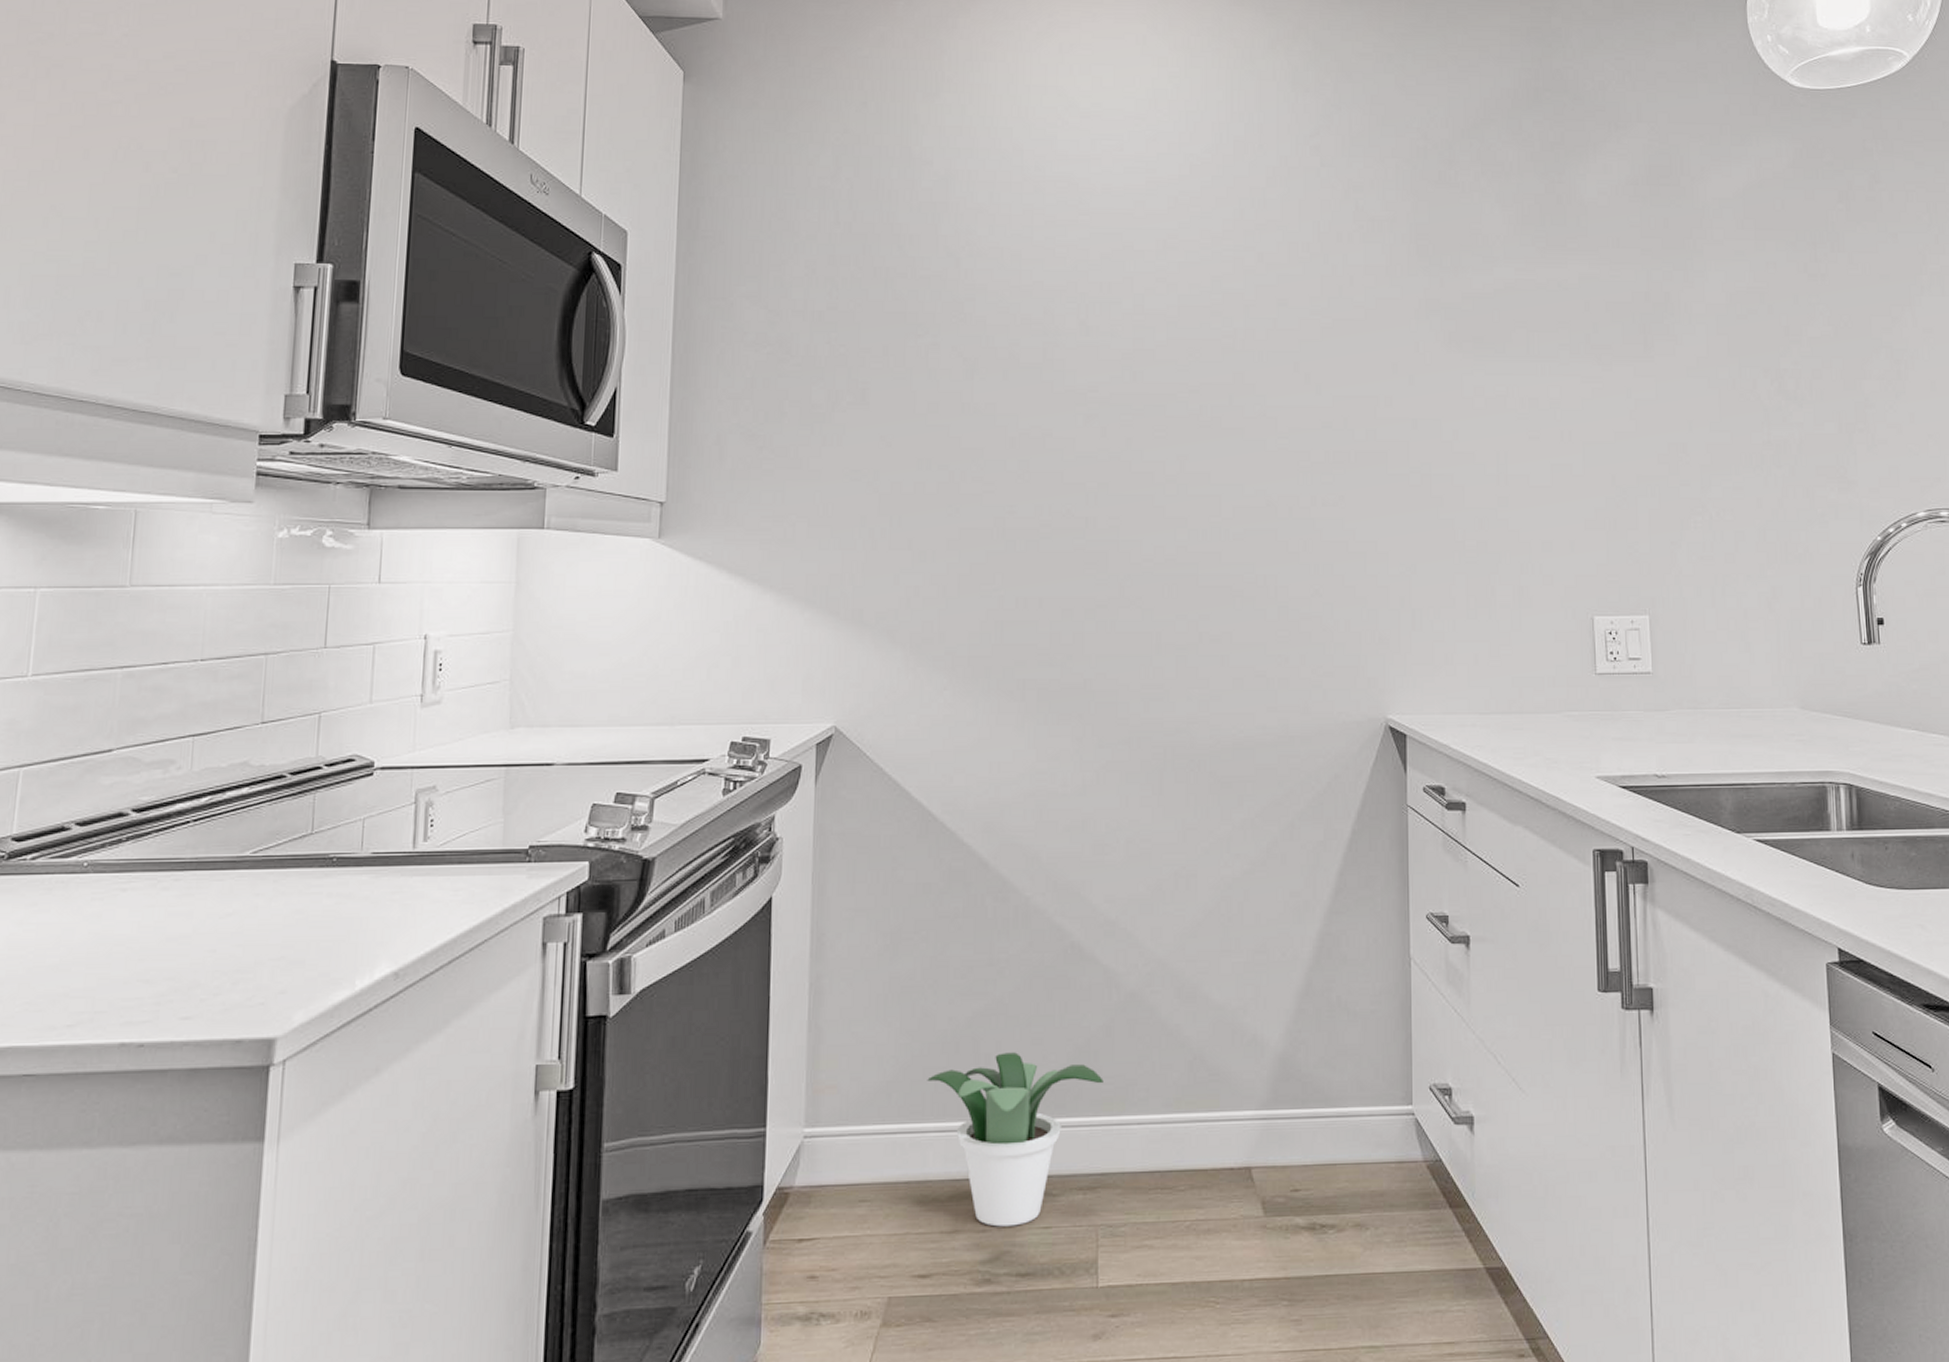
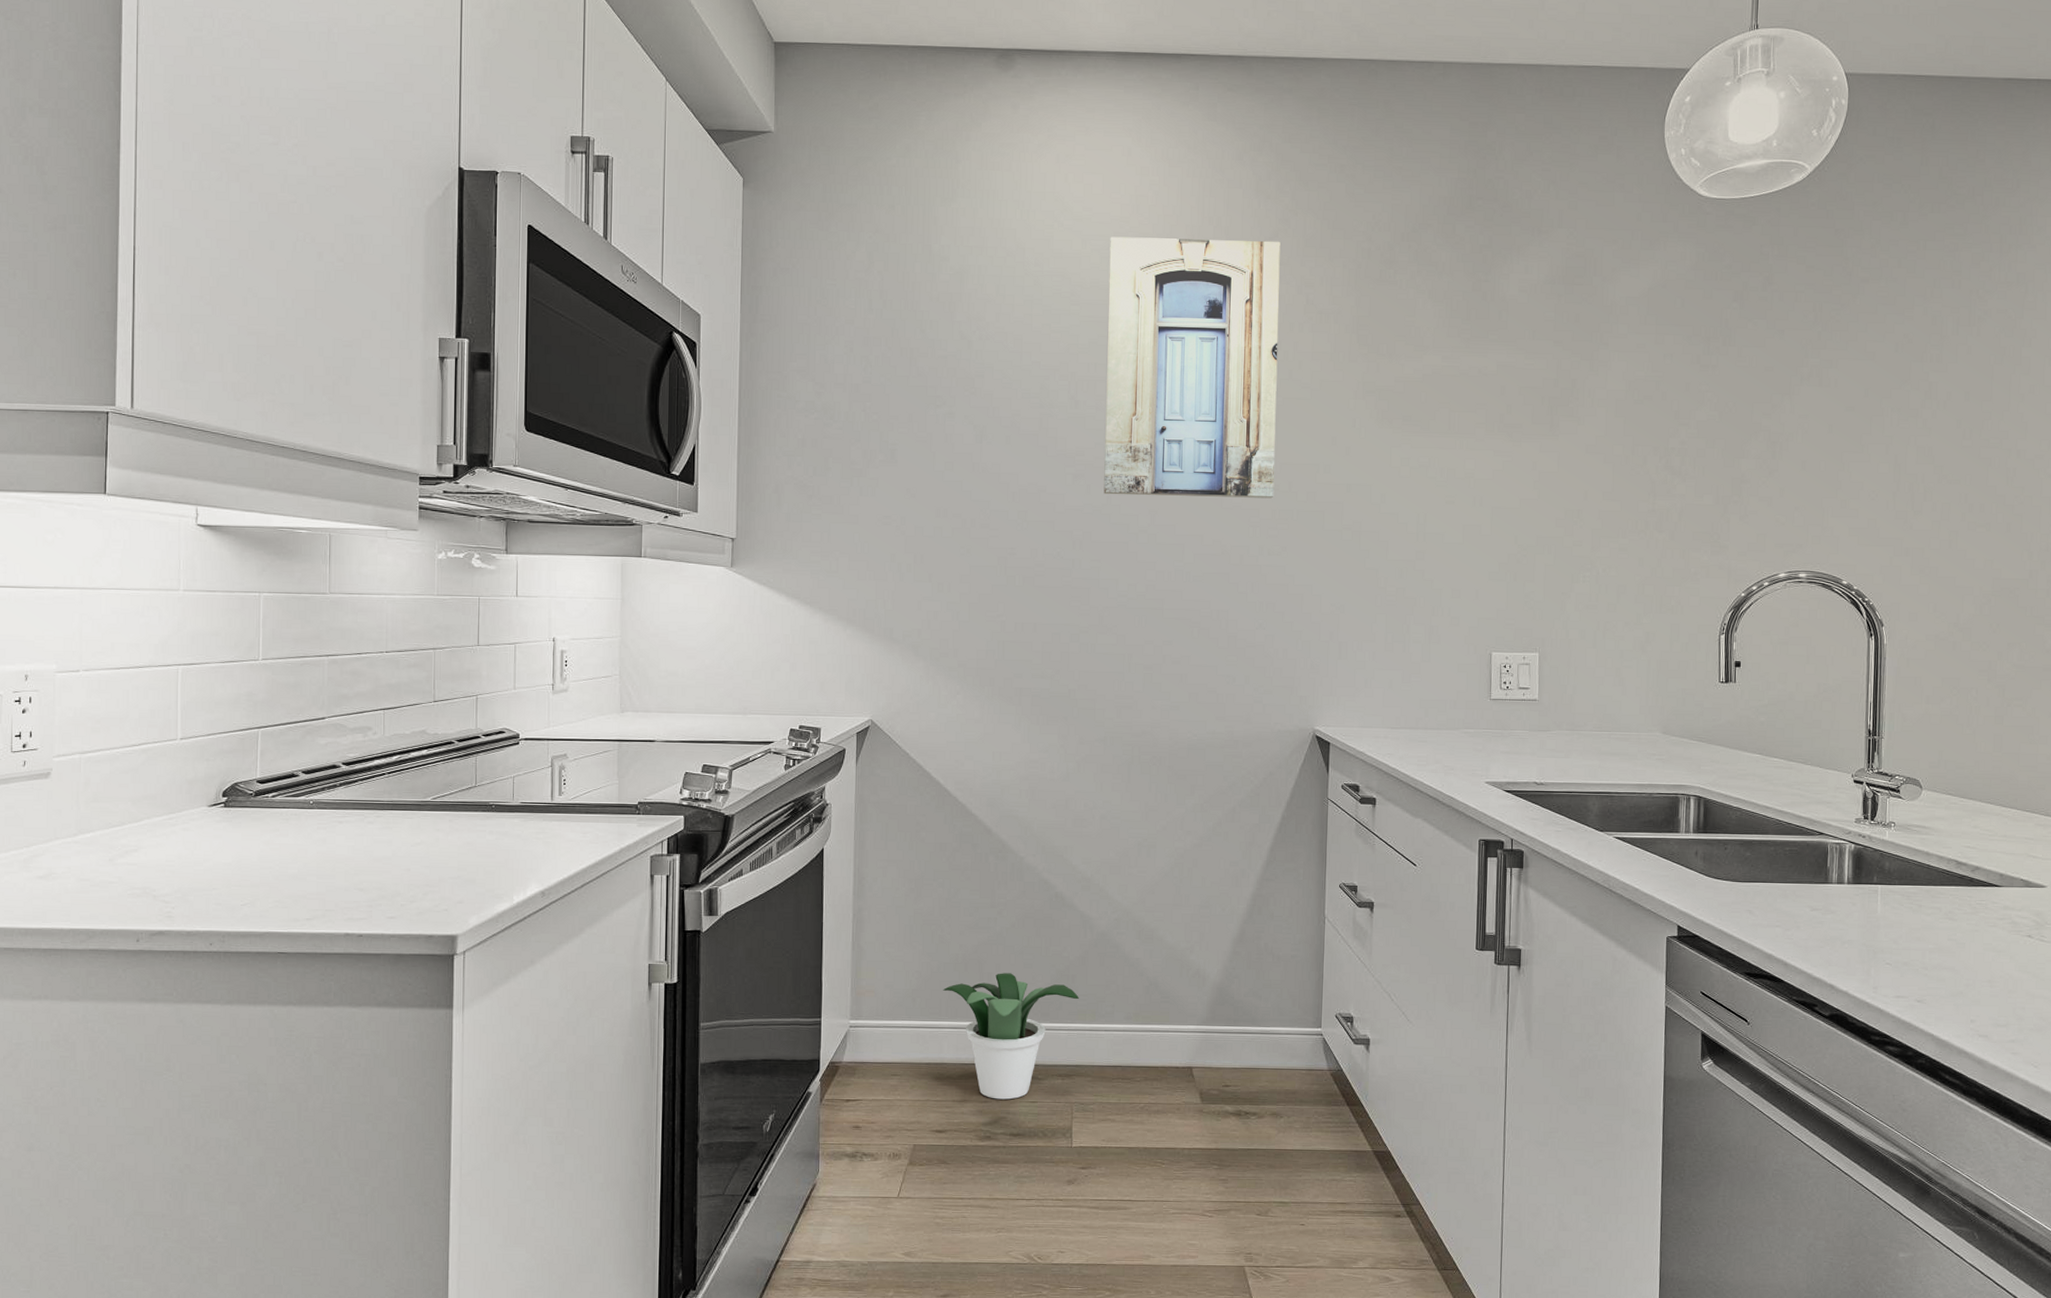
wall art: none [1122,136,1327,438] -> present [1103,236,1281,499]

